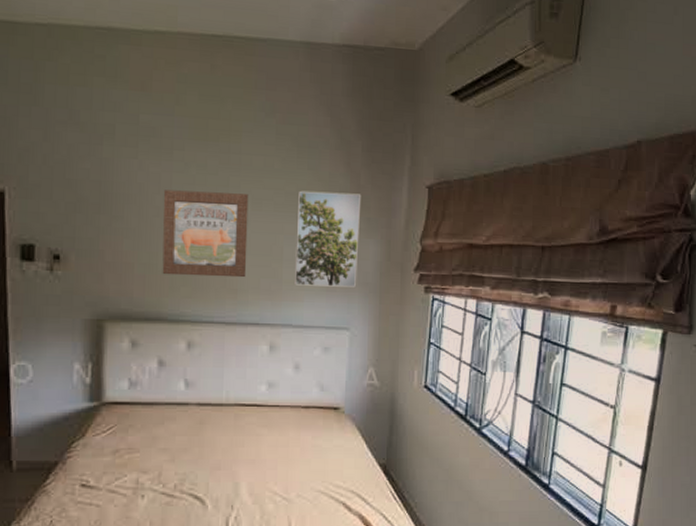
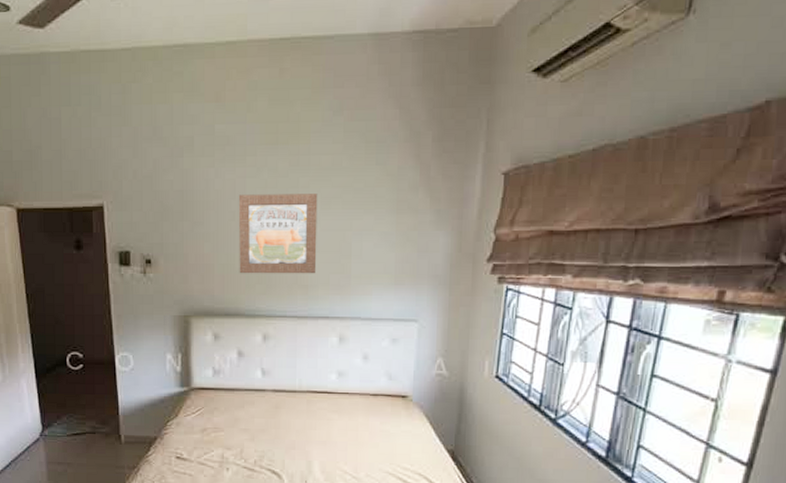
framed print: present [295,190,362,287] -> none [363,186,432,280]

